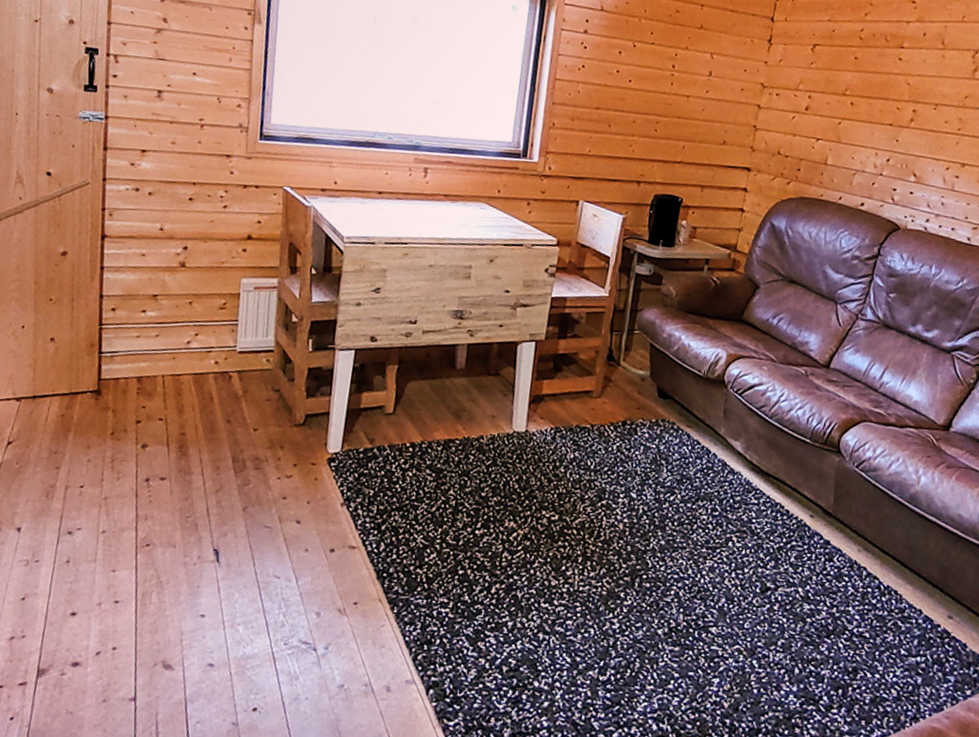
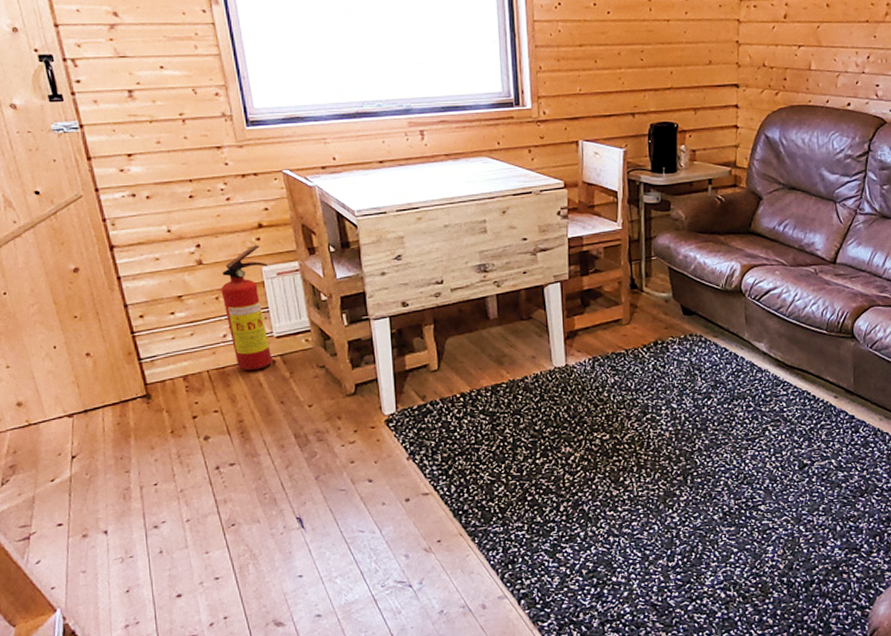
fire extinguisher: none [193,255,248,383] -> present [221,245,273,371]

